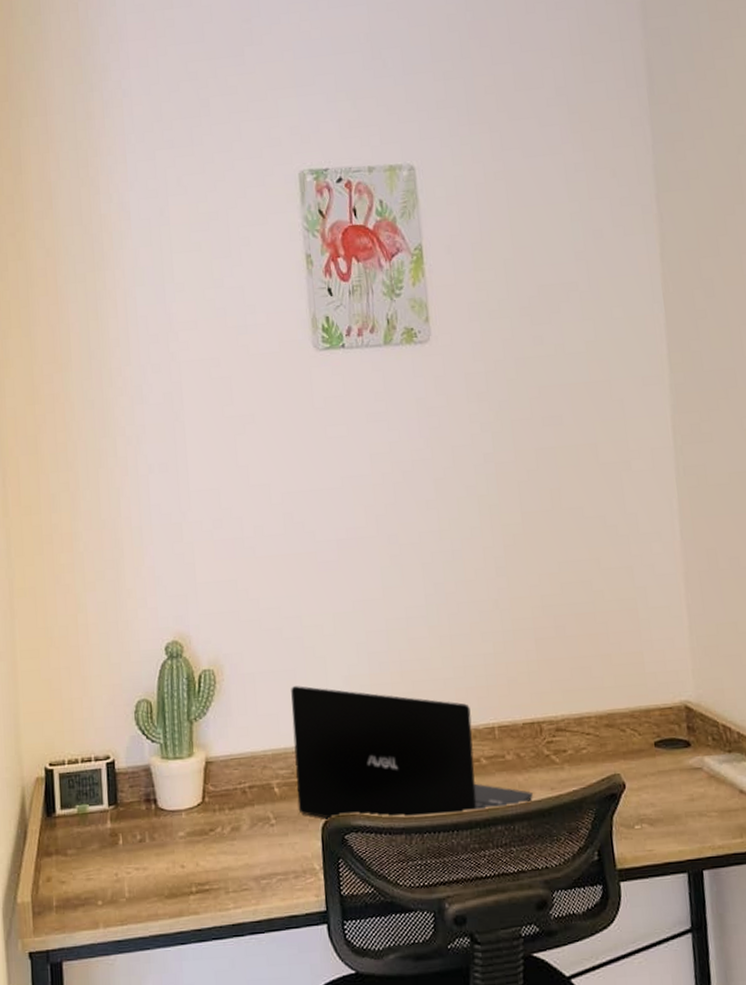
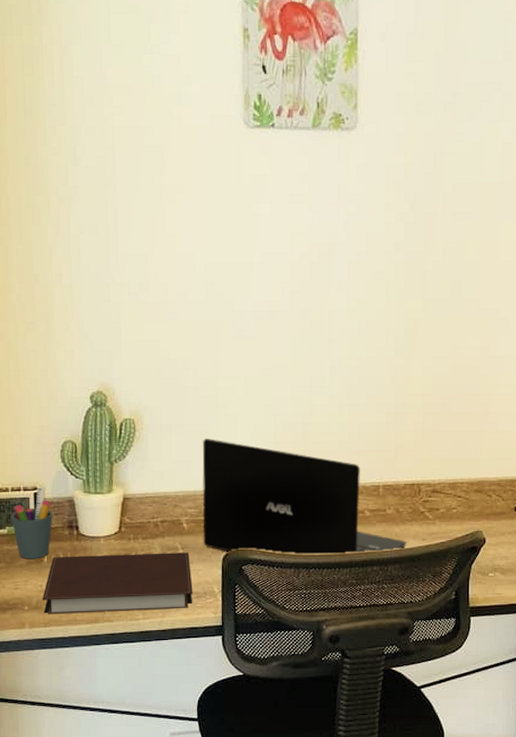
pen holder: none [80,755,128,843] -> present [10,487,53,559]
notebook: none [117,823,290,910] -> present [42,552,193,615]

